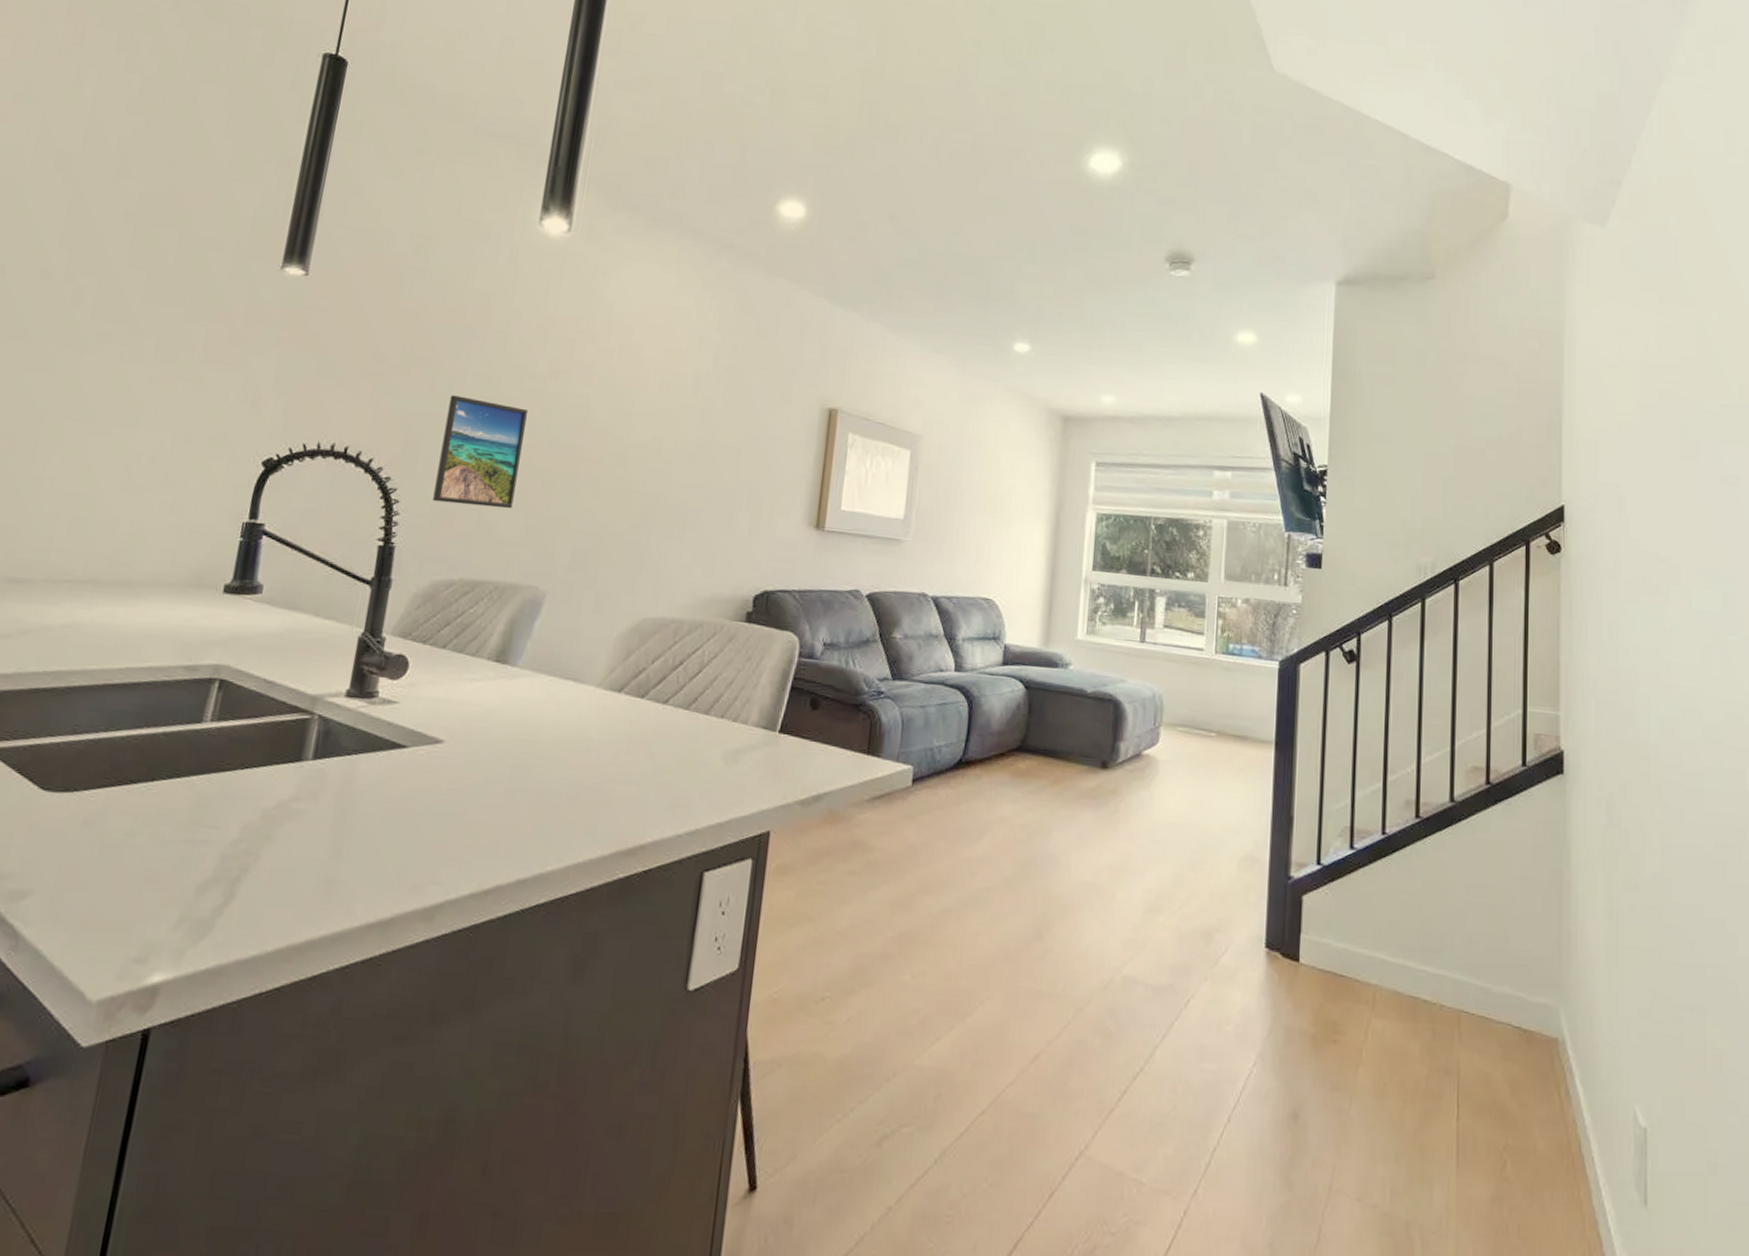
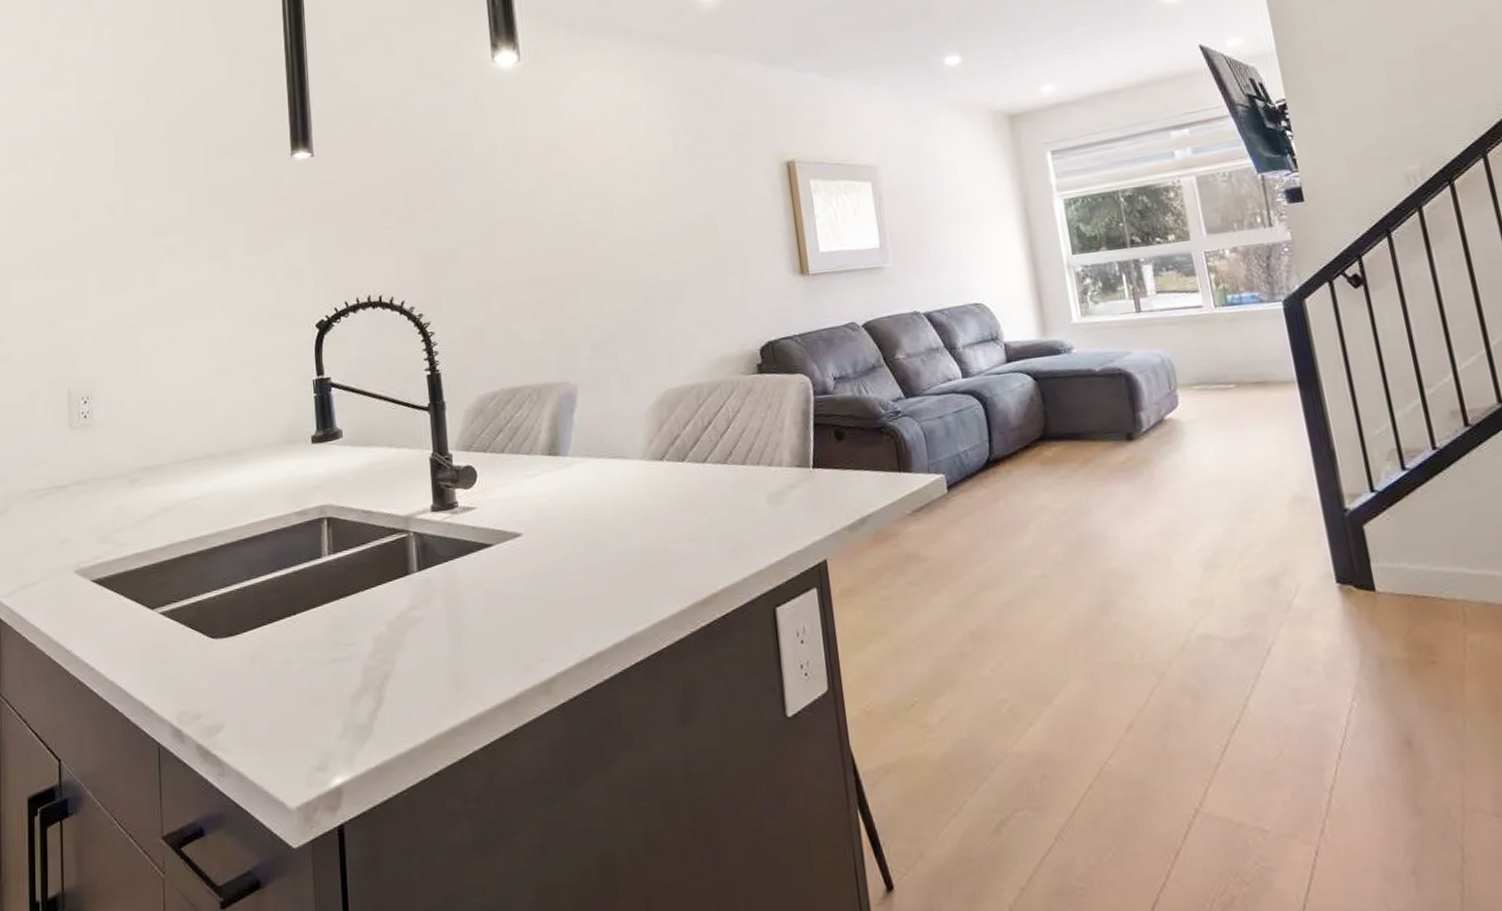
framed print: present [433,395,529,509] -> none [455,227,530,327]

